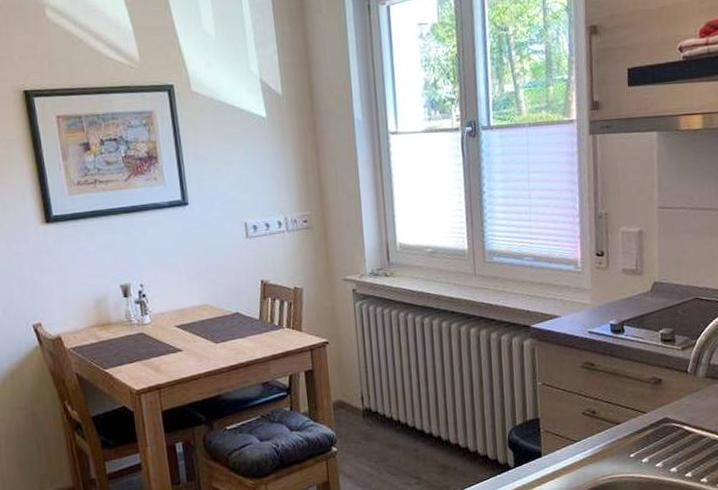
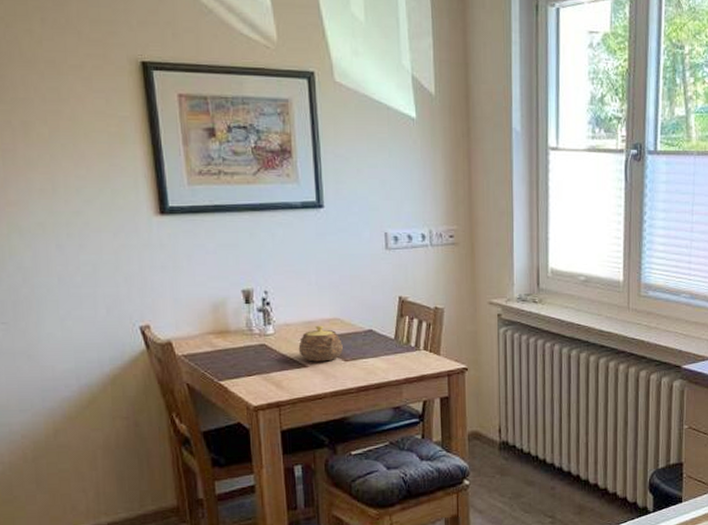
teapot: none [173,312,213,346] -> present [298,325,343,362]

